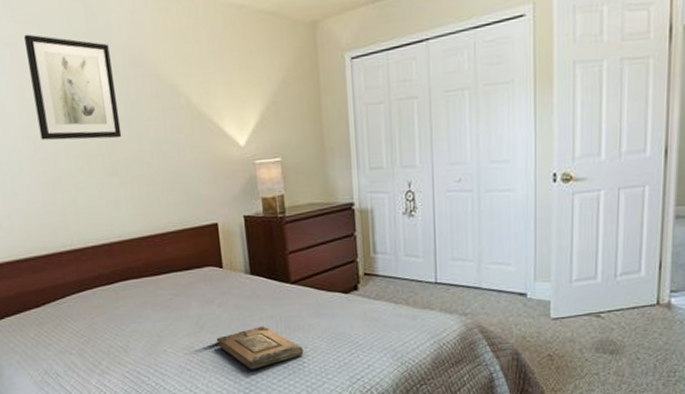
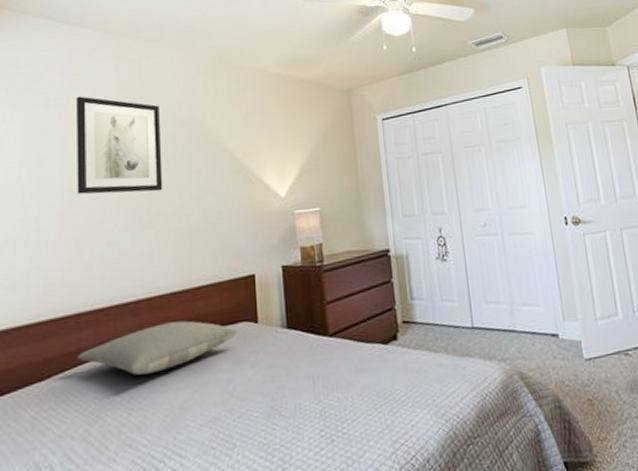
pillow: none [65,263,205,307] -> present [78,320,238,375]
book: present [216,326,304,370] -> none [247,387,343,443]

